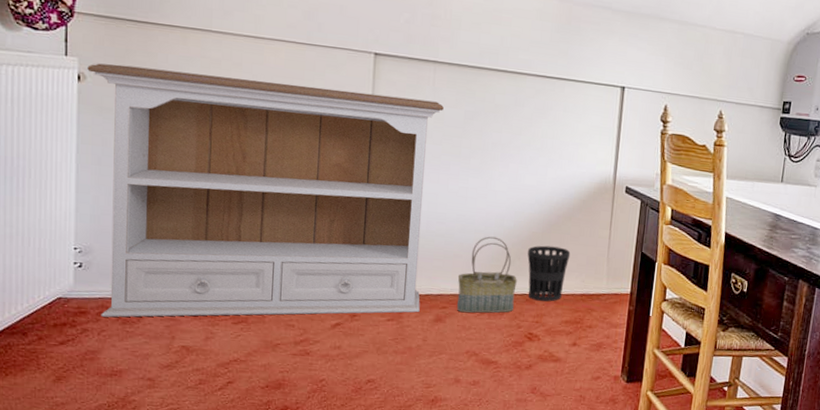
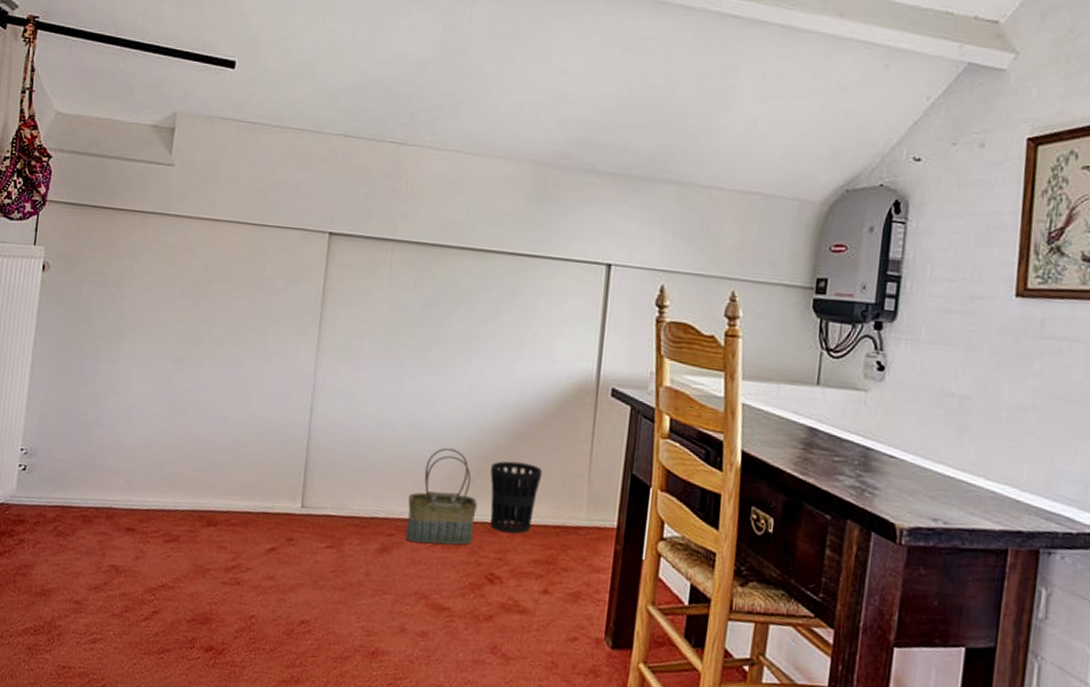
bookshelf: present [87,63,444,318] -> none [38,252,400,540]

